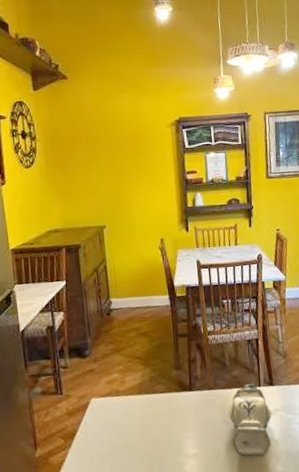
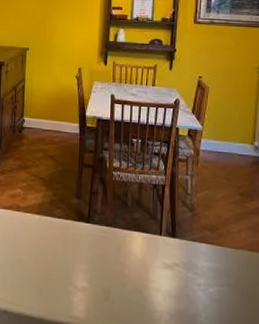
teapot: present [228,383,272,456] -> none [124,230,171,309]

